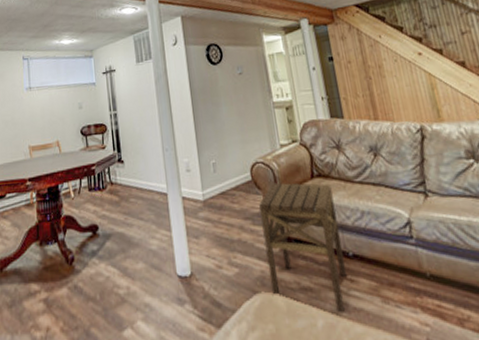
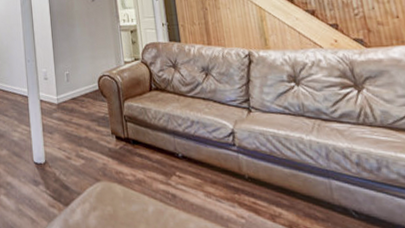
side table: present [259,182,347,314] -> none [104,92,176,203]

